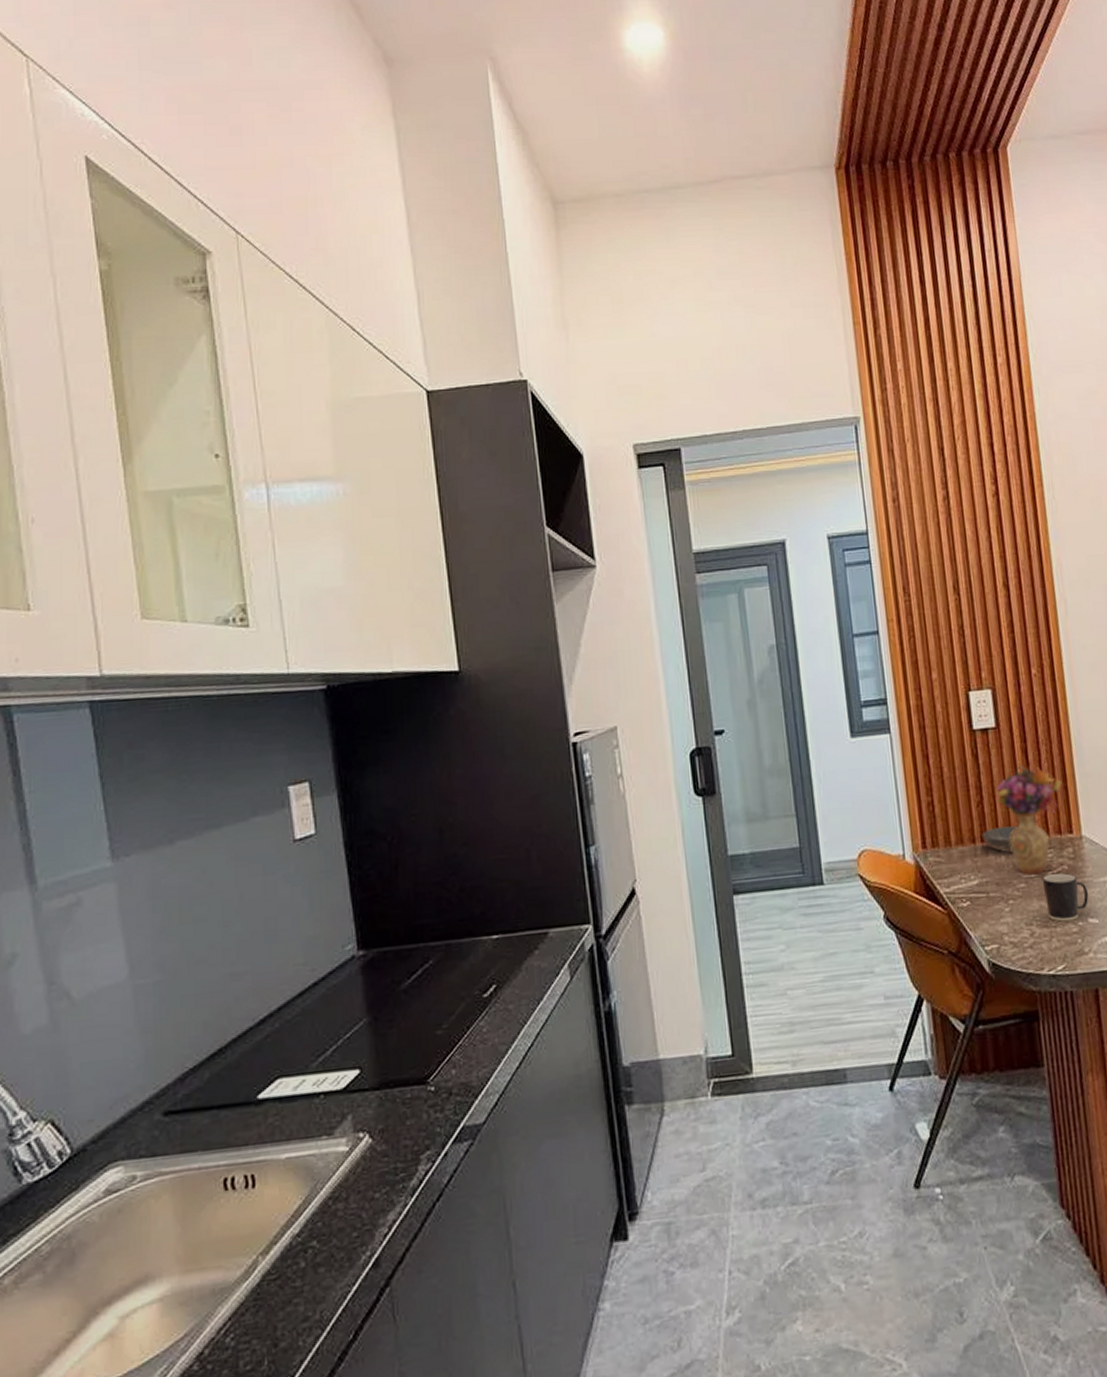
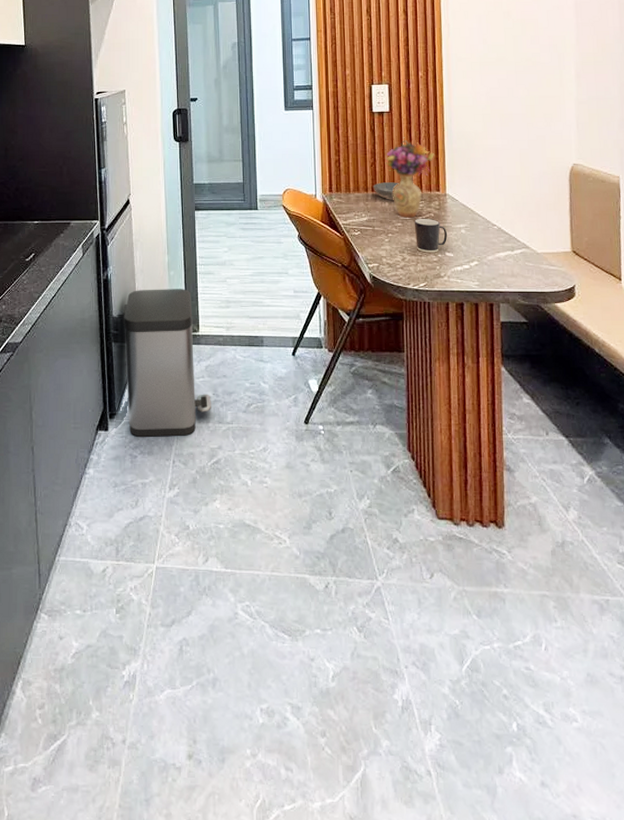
pedal bin: none [636,1012,779,1243] -> present [122,289,211,437]

